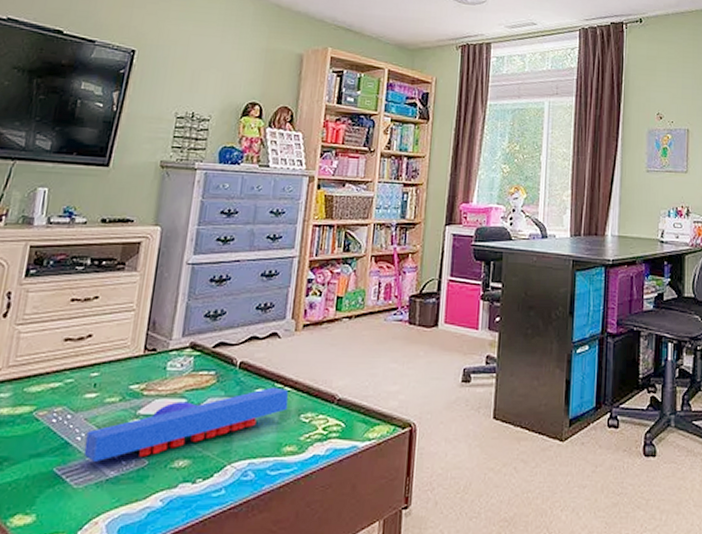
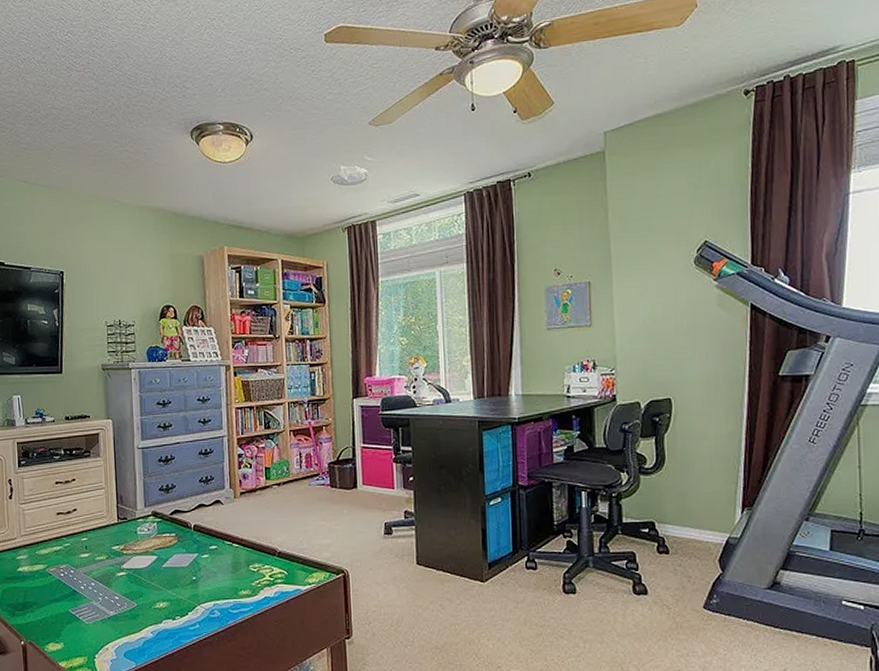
scrub brush: present [83,387,289,462] -> none [87,544,238,604]

